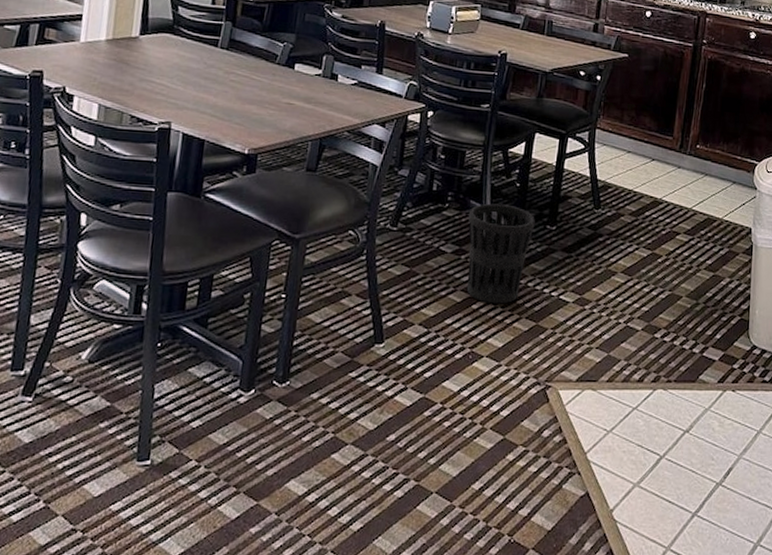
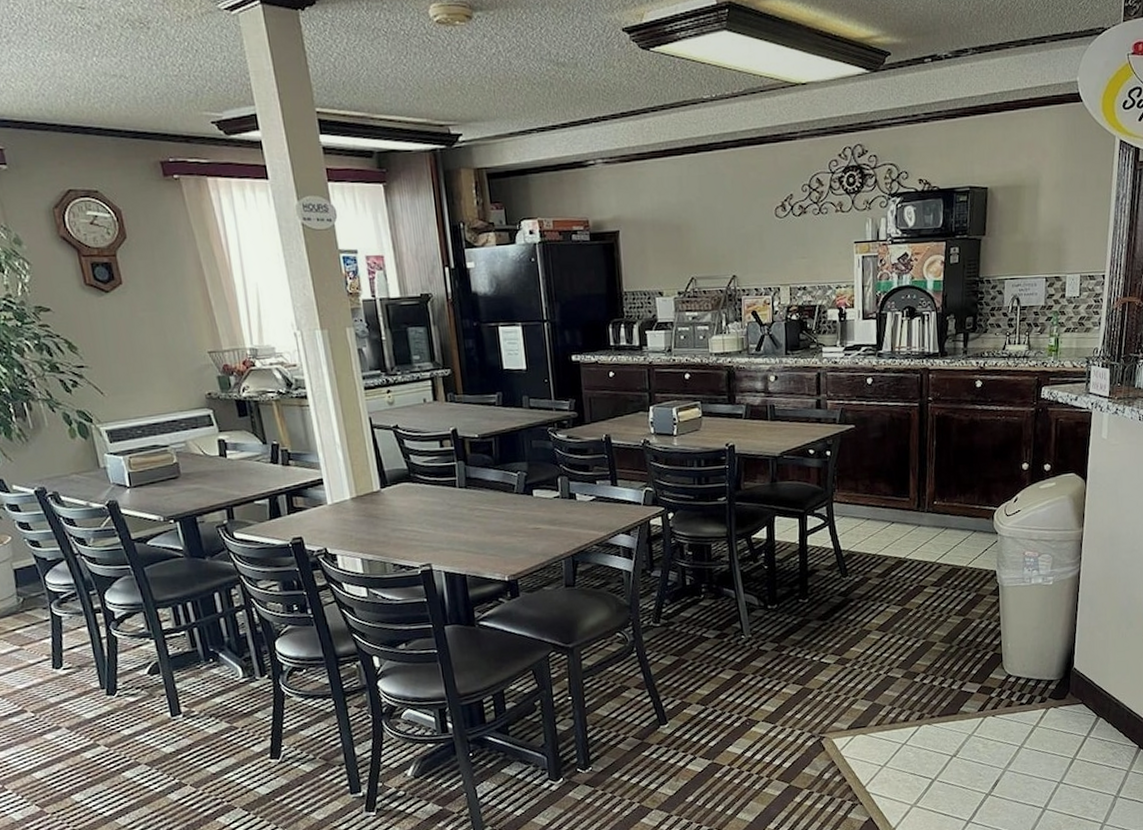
wastebasket: present [466,203,535,304] -> none [724,586,788,676]

